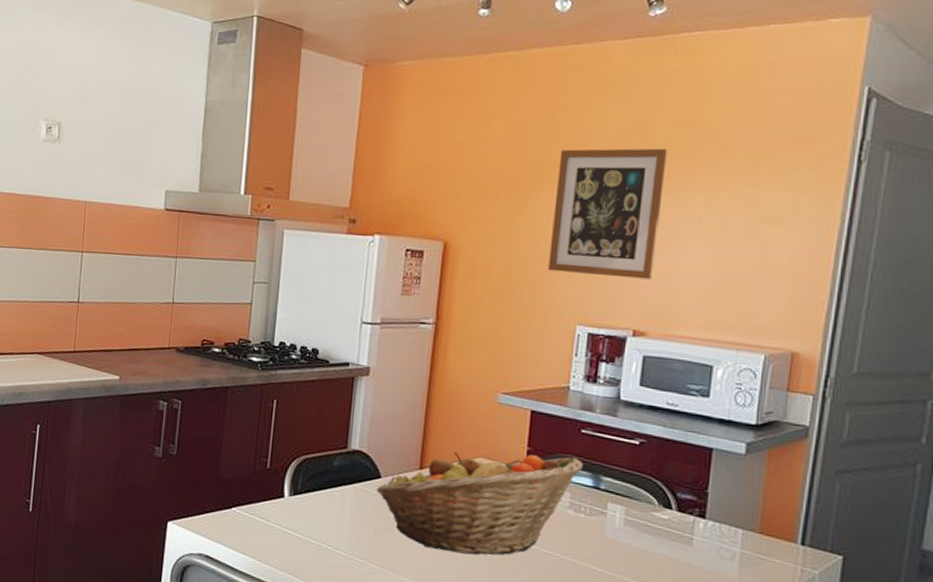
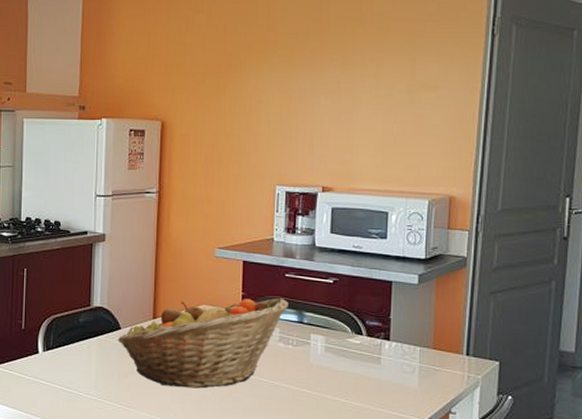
wall art: present [548,148,668,280] -> none [250,31,341,143]

